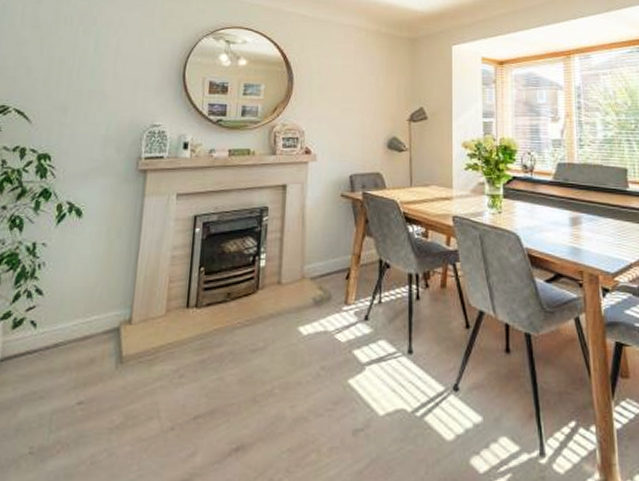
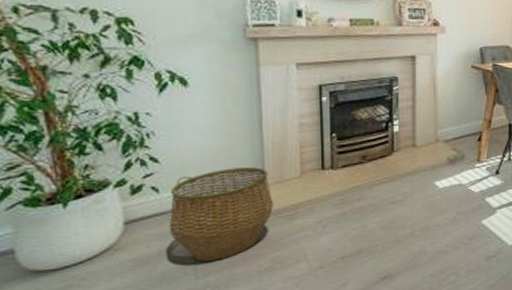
basket: none [36,301,137,412] -> present [168,166,274,262]

